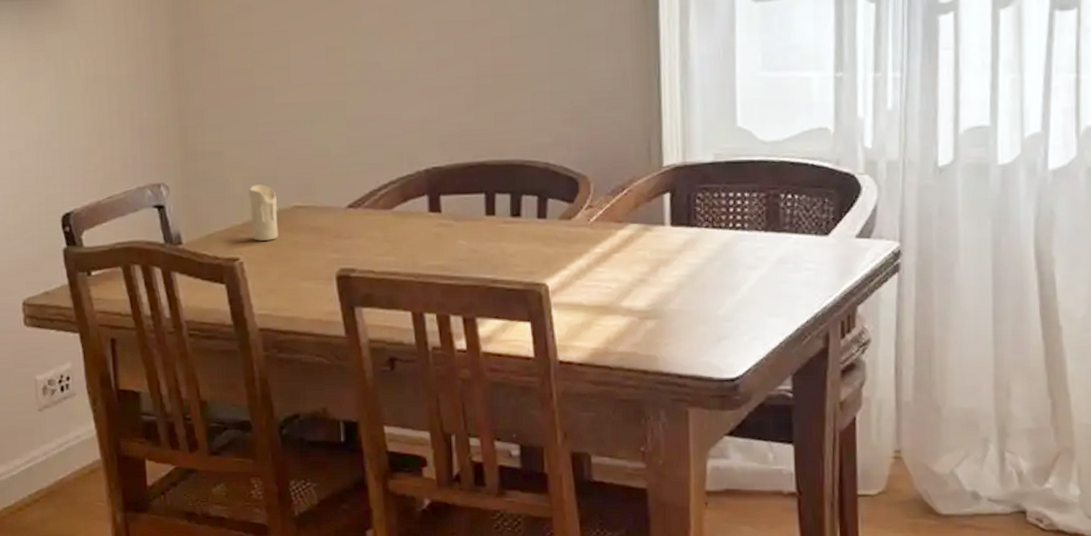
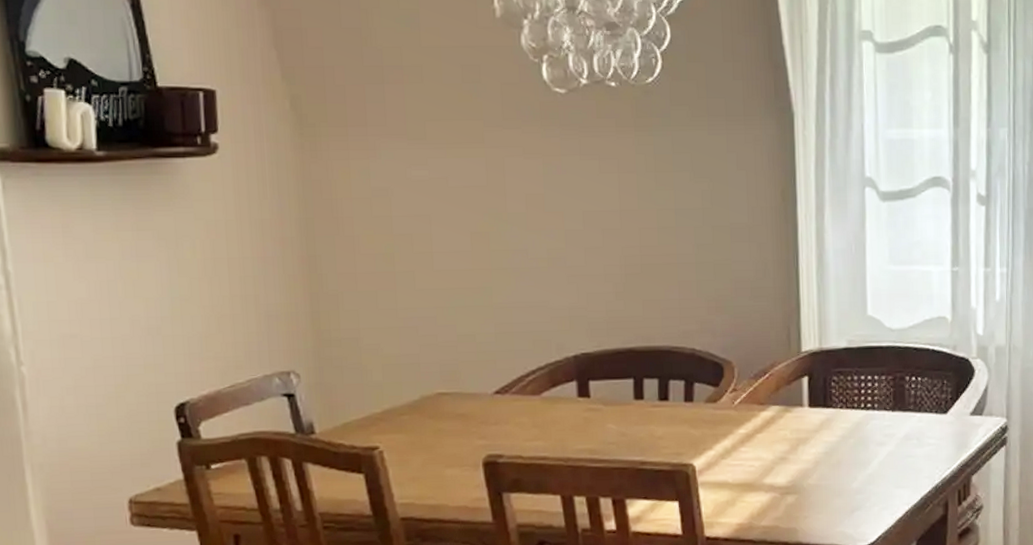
candle: present [248,184,278,241] -> none [388,371,421,429]

